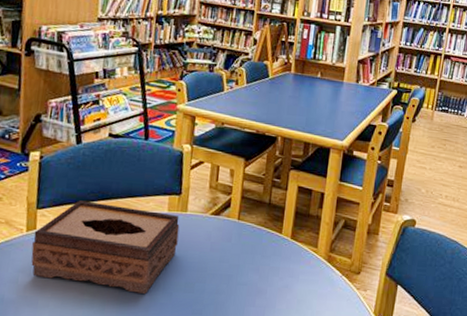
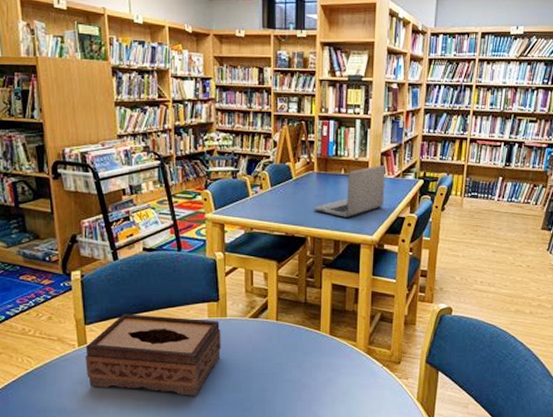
laptop: none [286,72,361,122] -> present [312,165,385,219]

